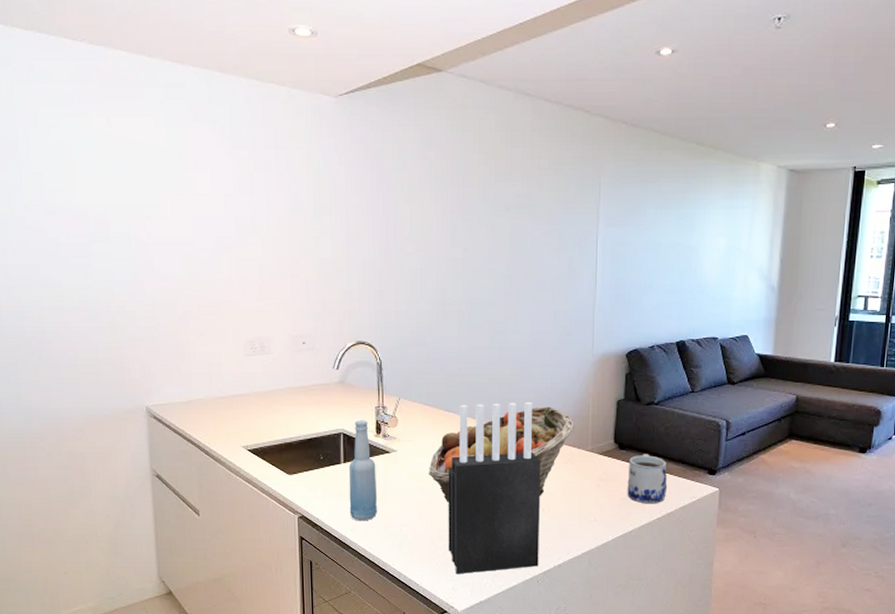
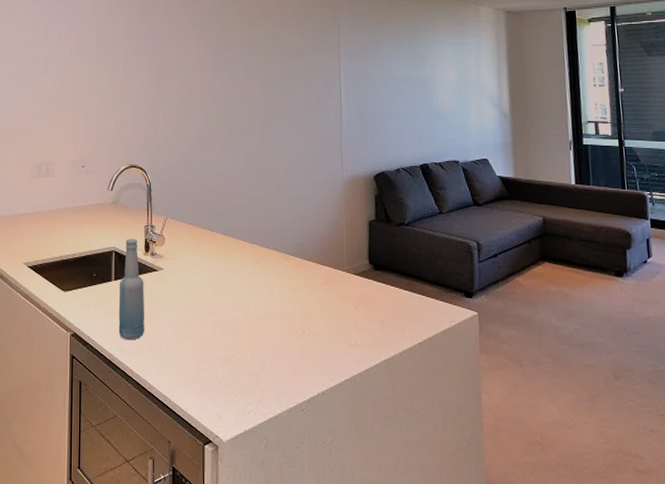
fruit basket: present [429,406,575,502] -> none [193,227,331,322]
knife block: present [448,401,542,574] -> none [211,222,302,399]
mug: present [627,454,668,504] -> none [385,275,426,328]

